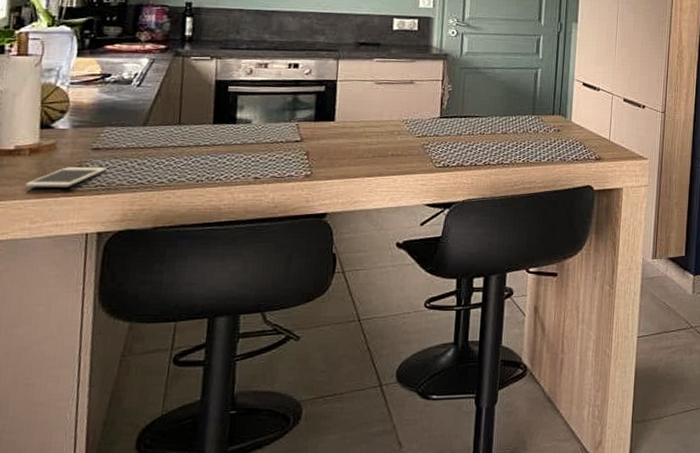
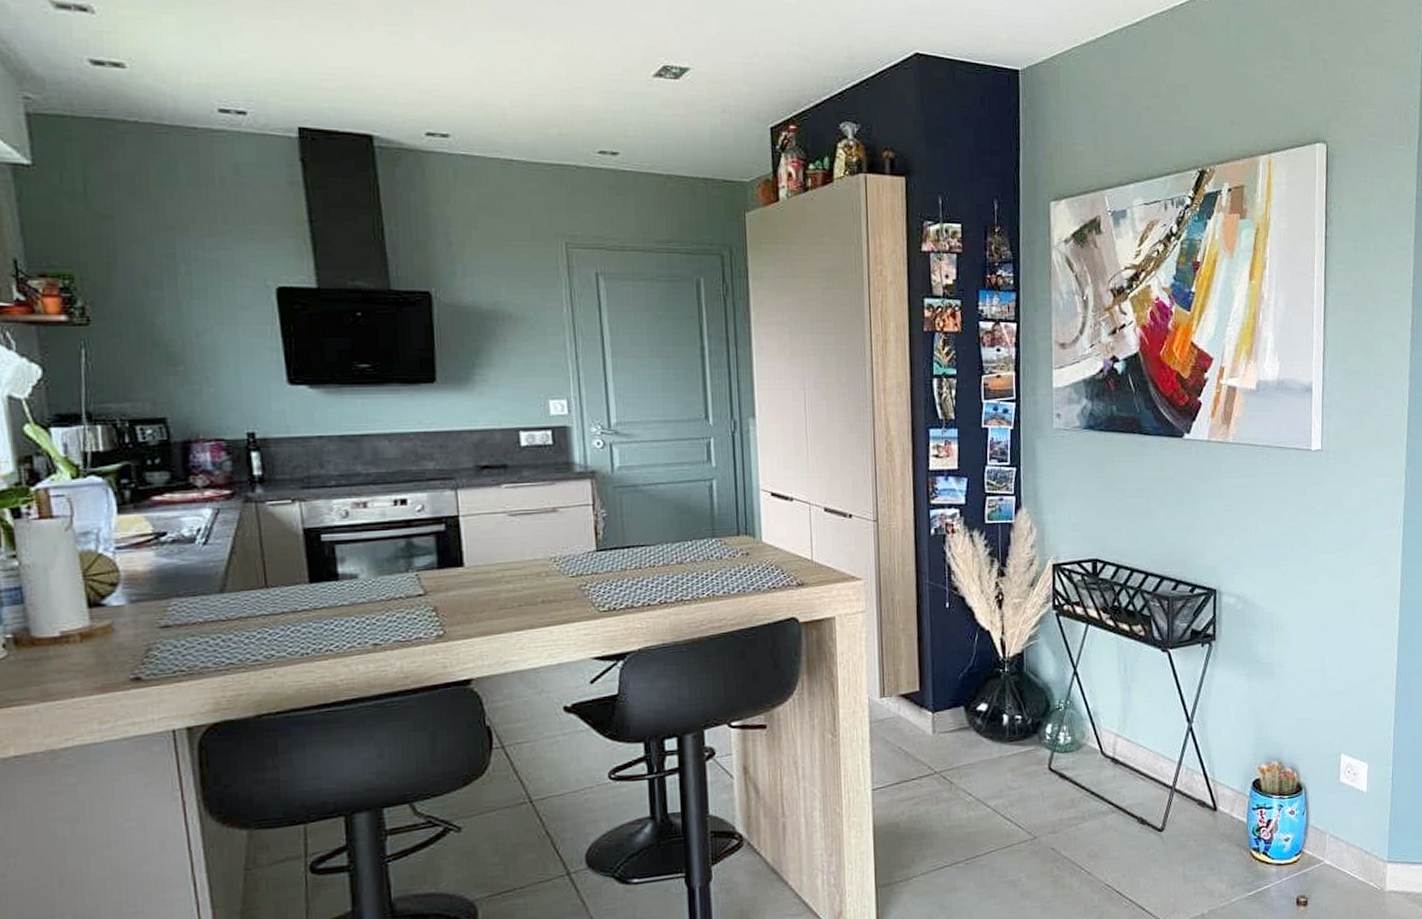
cell phone: present [25,167,106,188] -> none [83,649,183,682]

